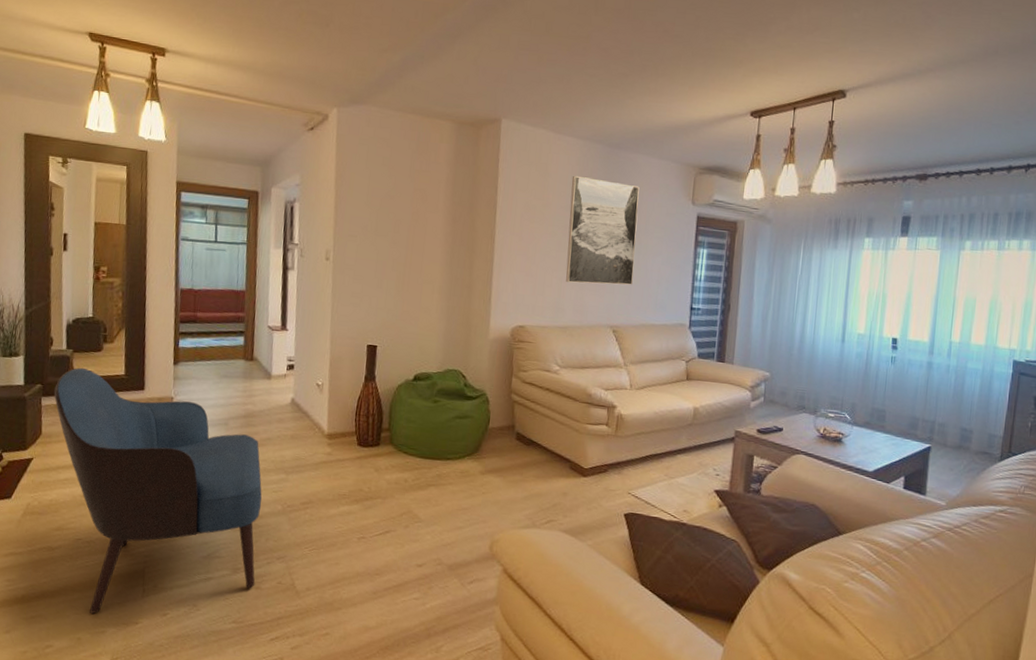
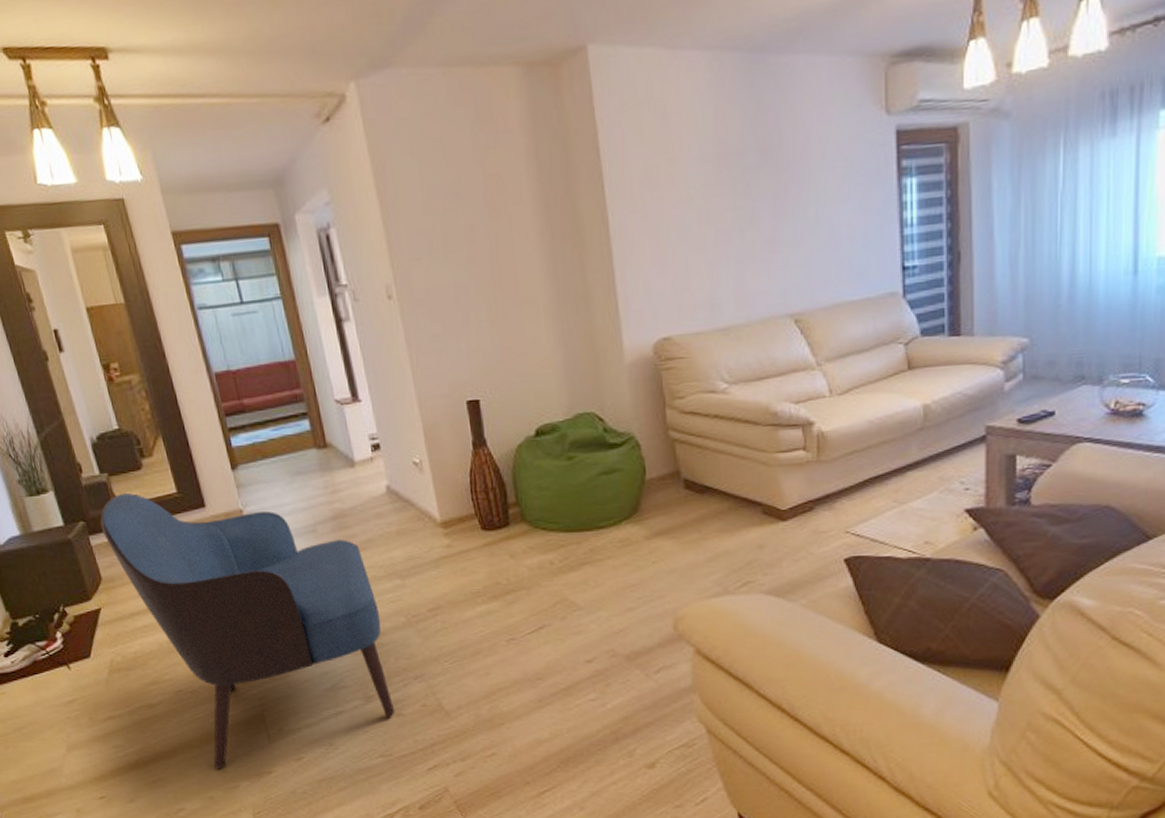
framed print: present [566,175,640,285] -> none [703,103,813,265]

